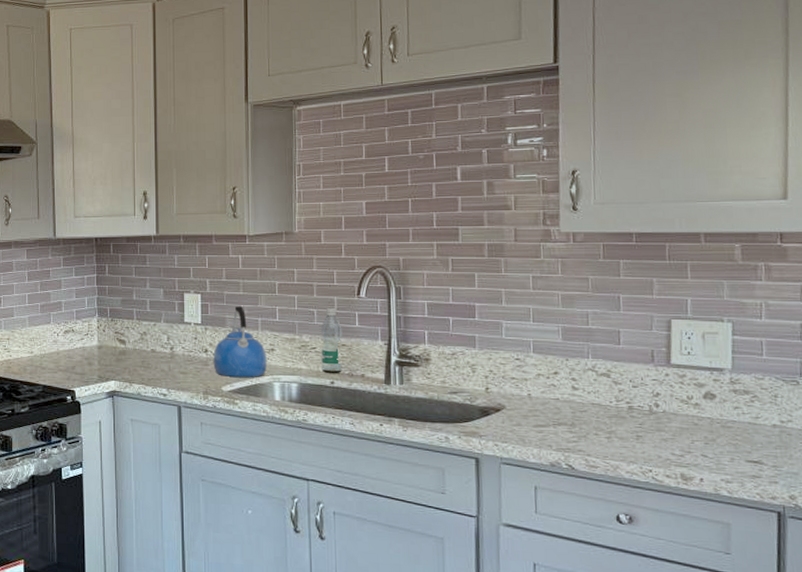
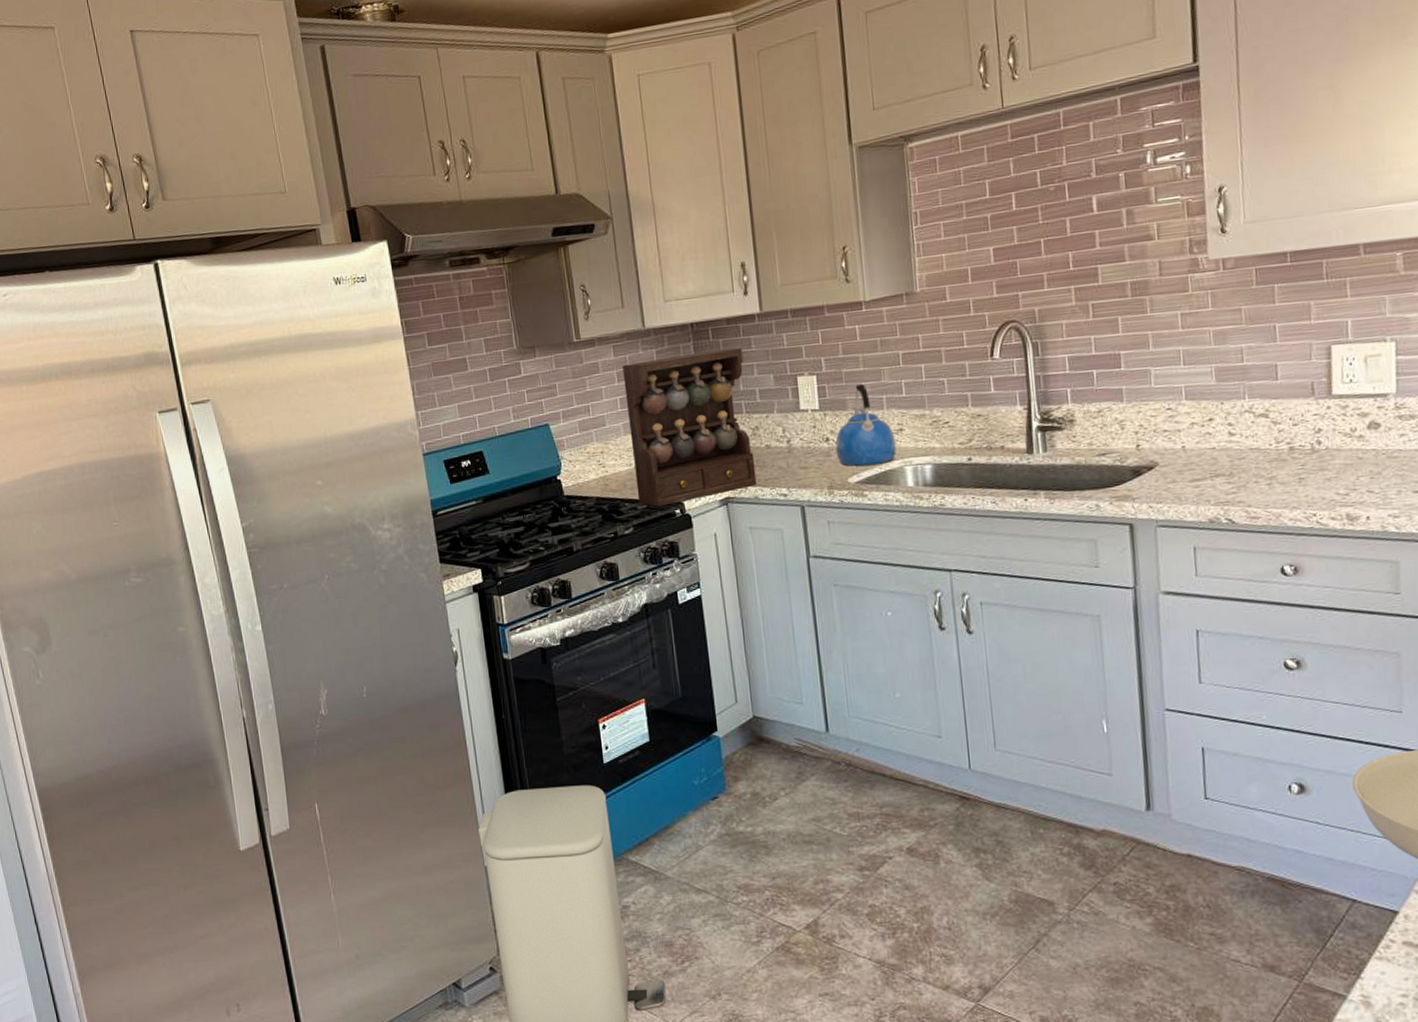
spice rack: none [33,262,141,392] -> present [622,348,757,507]
bottle: present [320,307,343,374] -> none [952,374,980,450]

